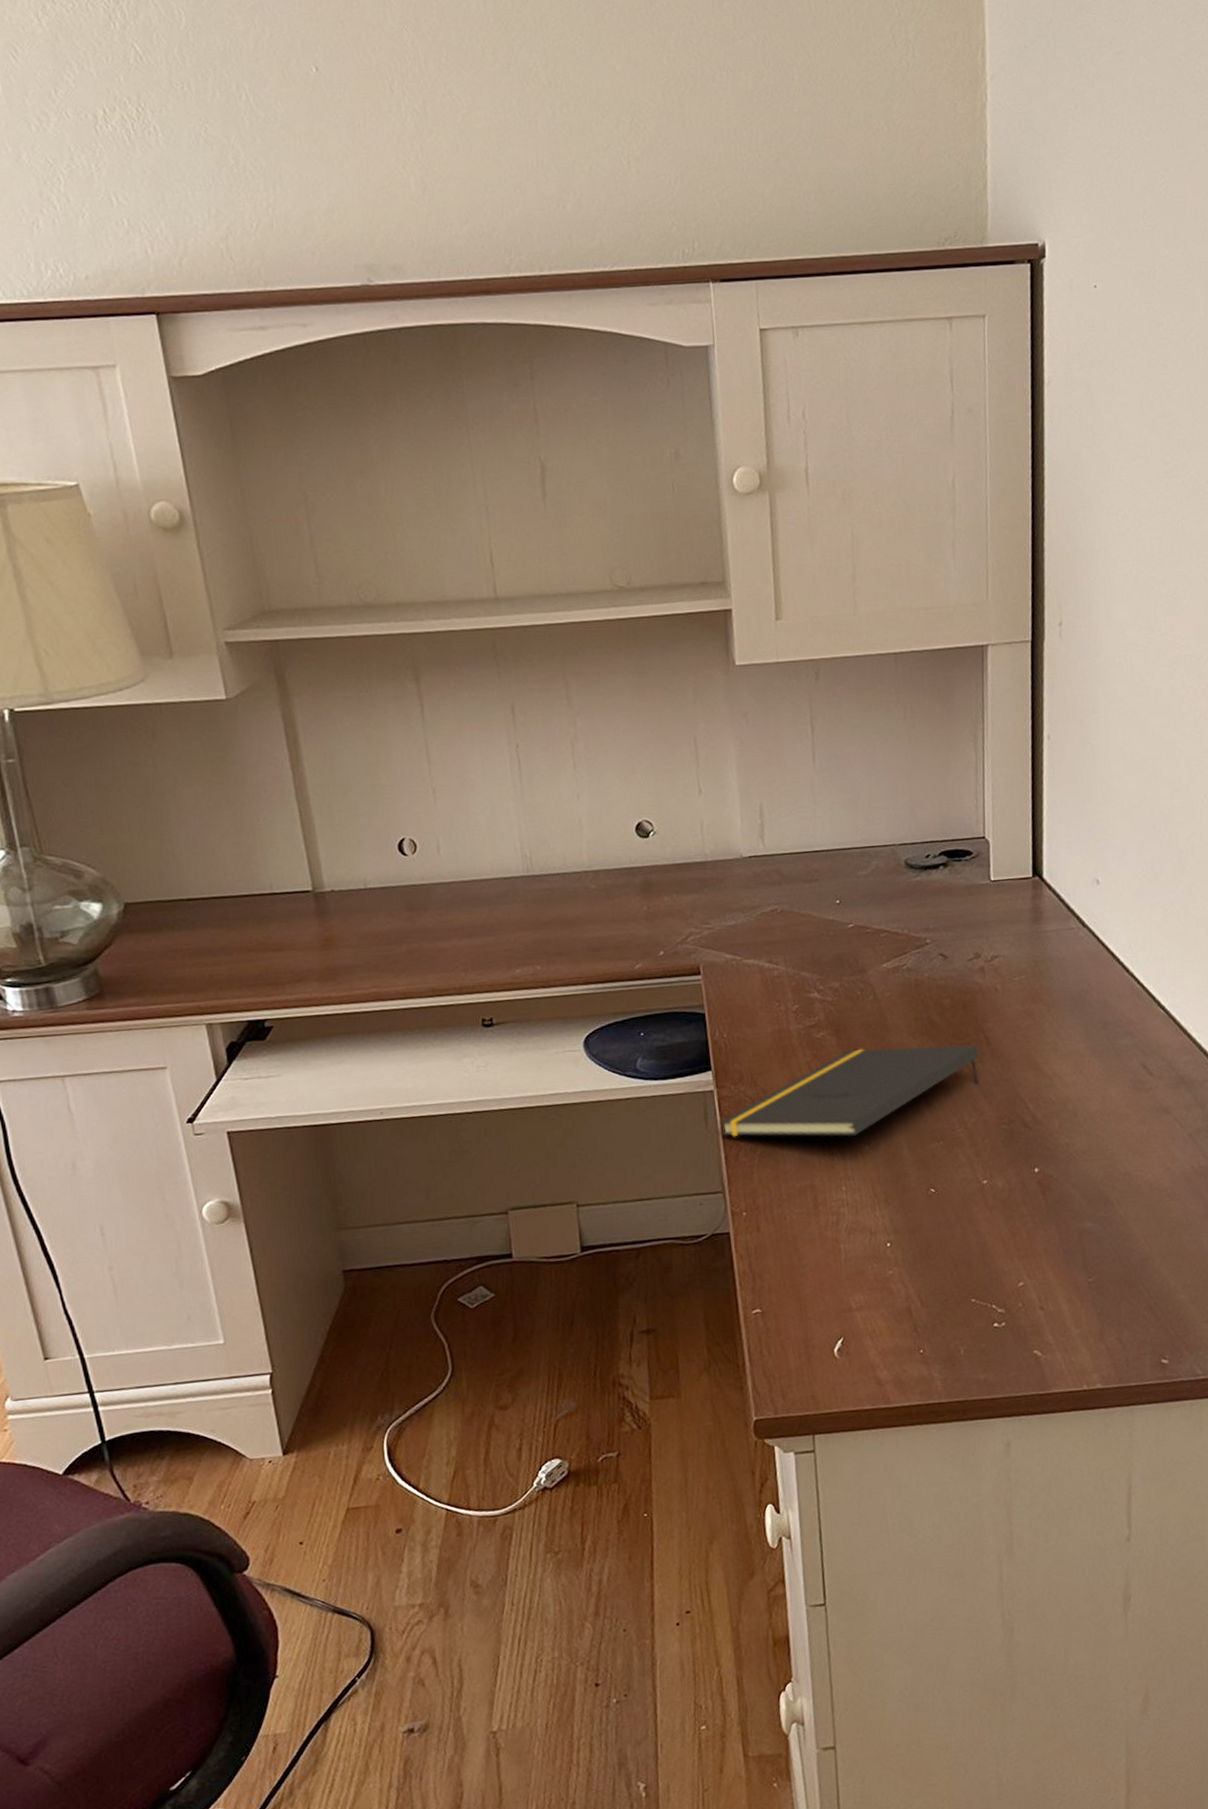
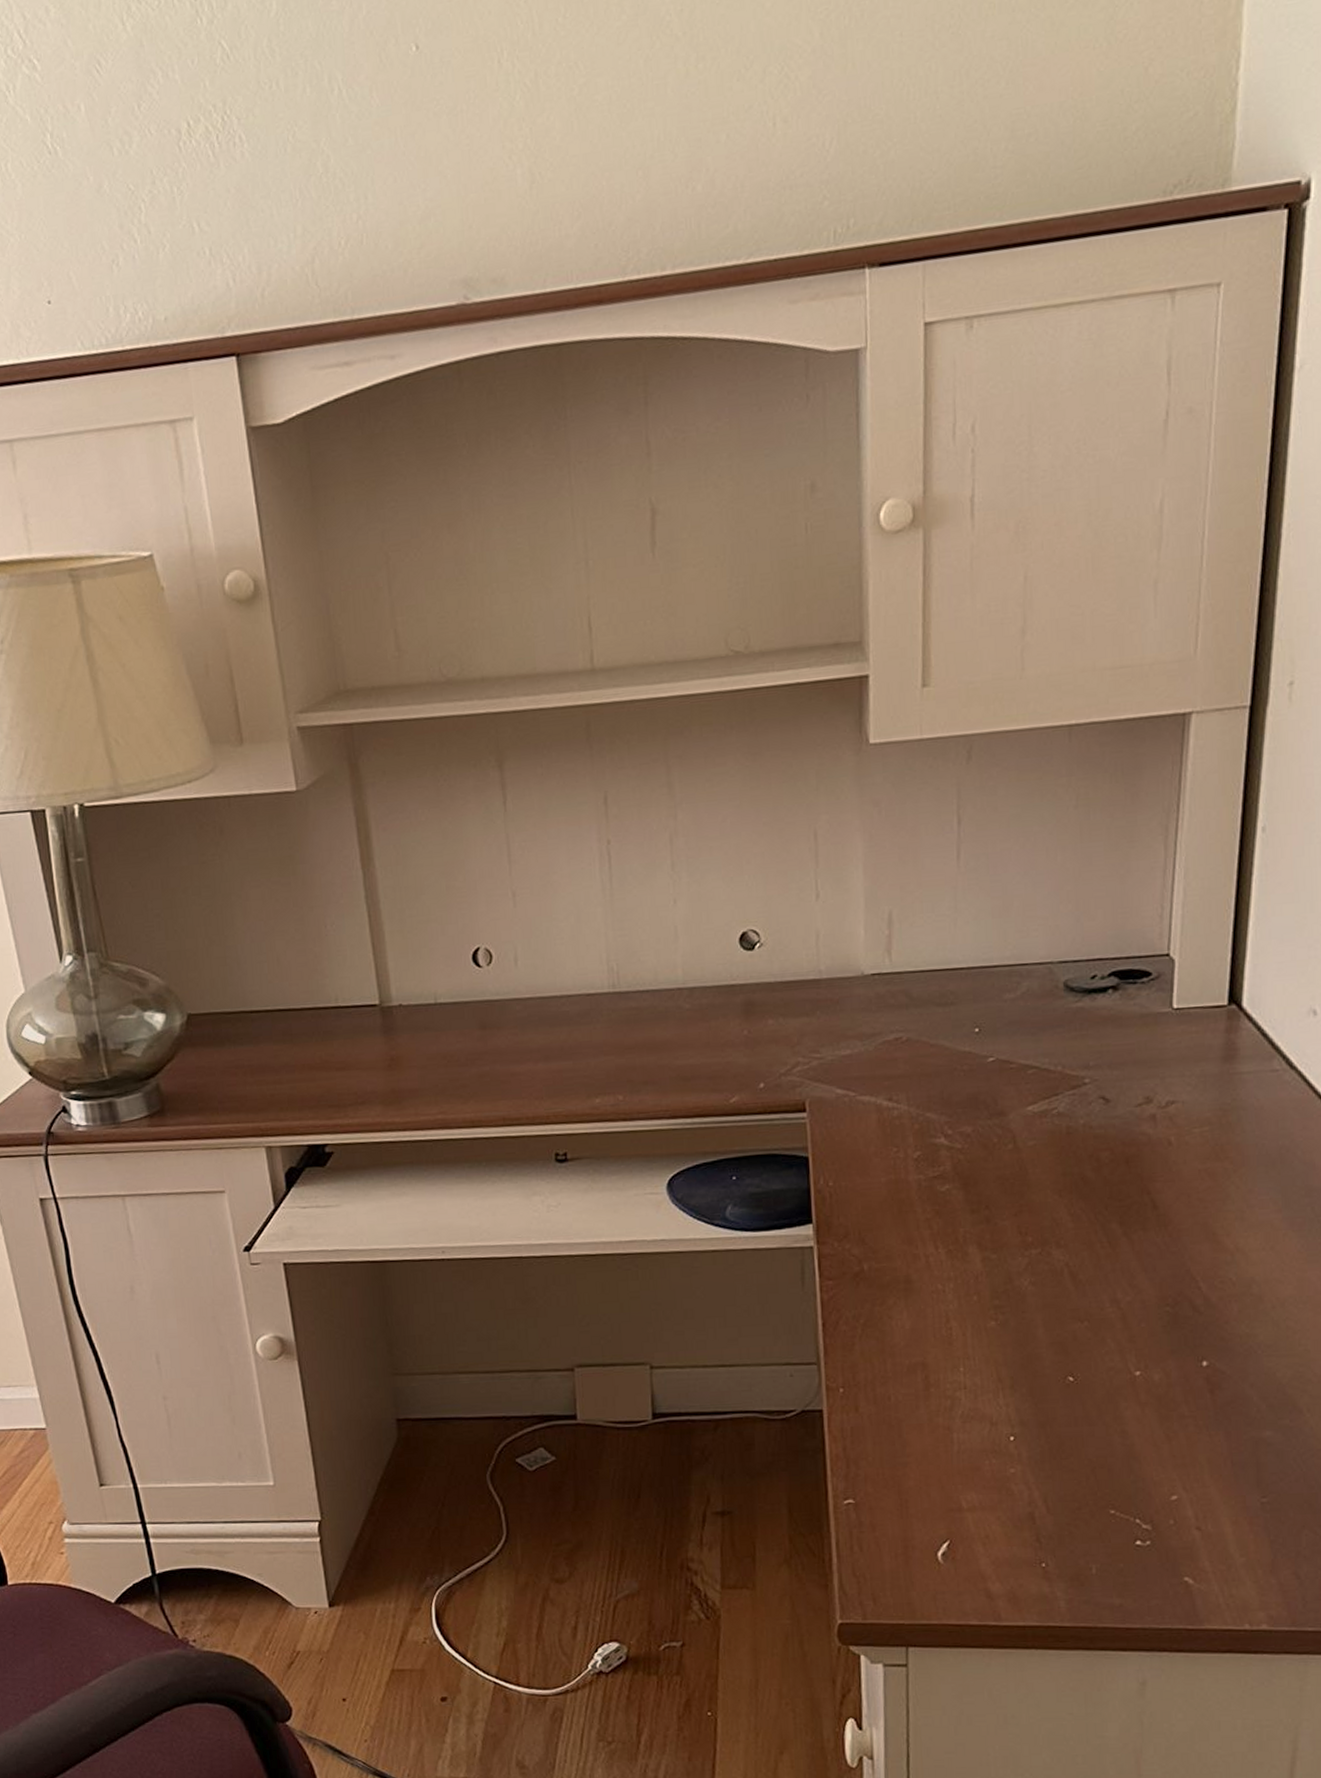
notepad: present [720,1045,980,1137] -> none [819,1206,1141,1309]

